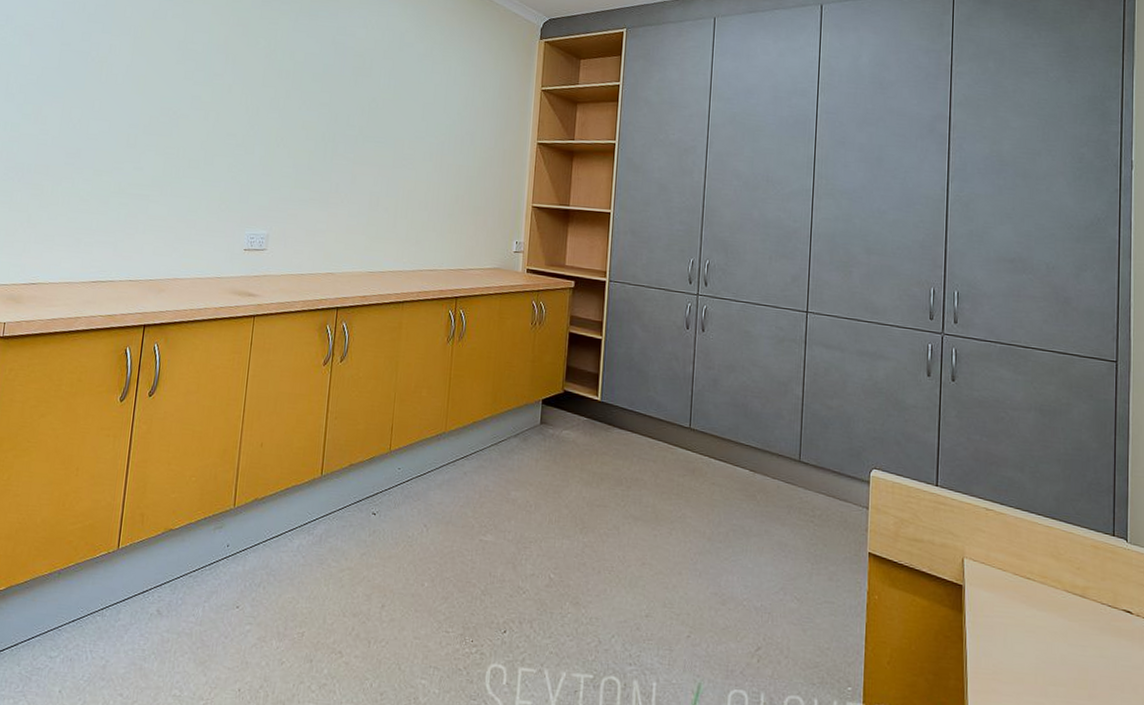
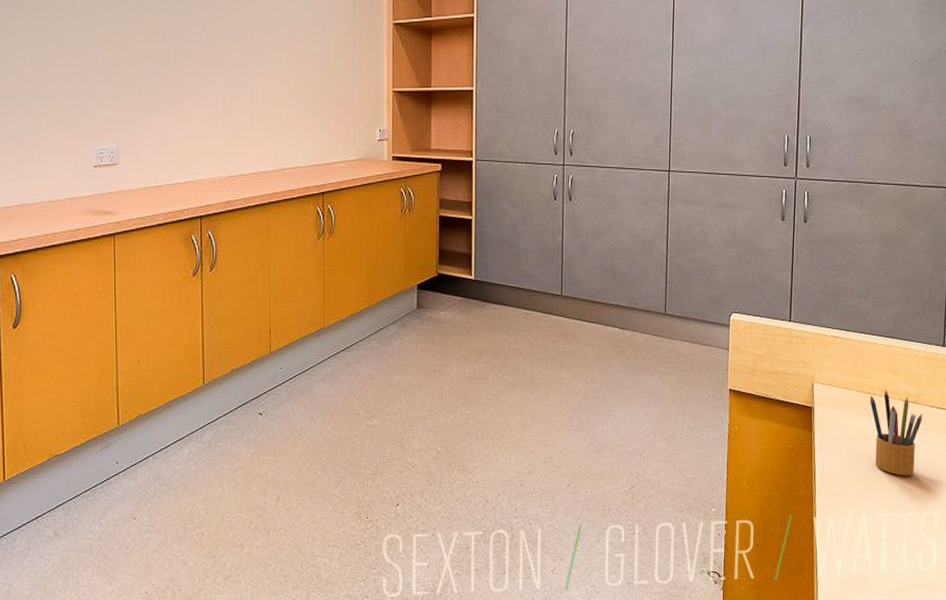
pencil box: none [1029,577,1091,681] -> present [870,390,922,476]

